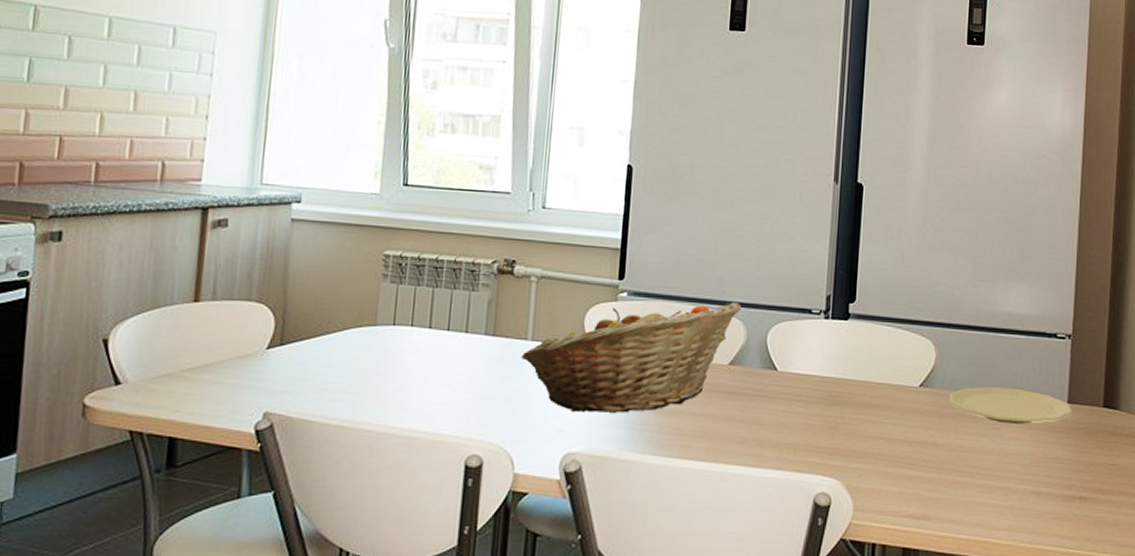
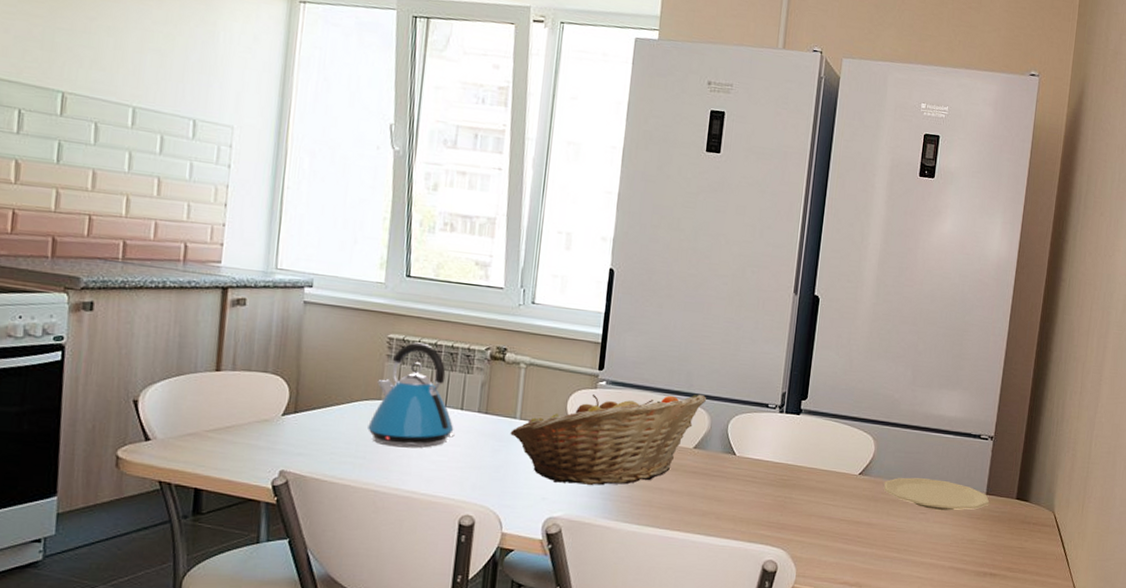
kettle: none [362,258,459,380] -> present [368,342,455,448]

